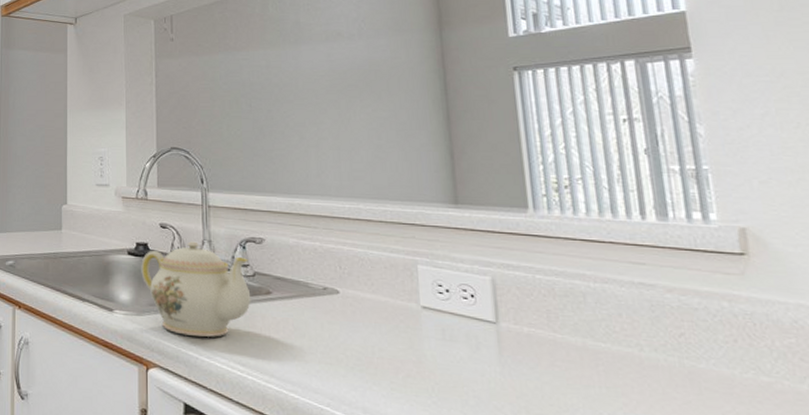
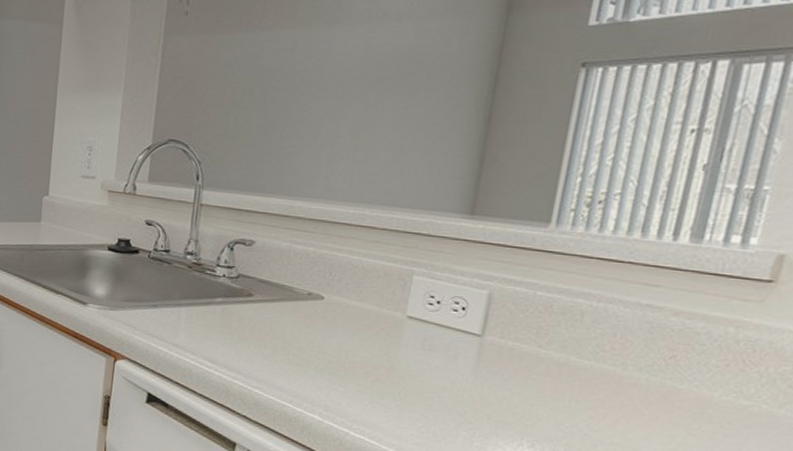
teapot: present [141,241,251,337] -> none [120,240,234,335]

